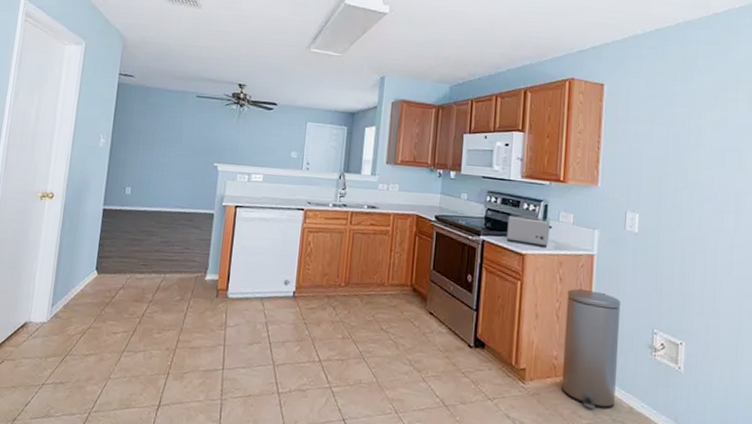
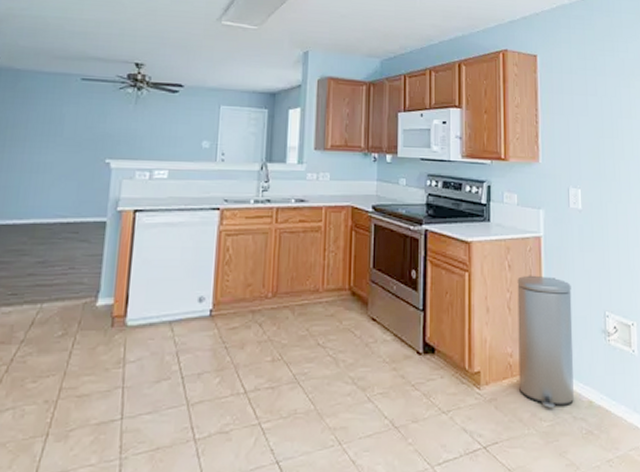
toaster: present [506,214,553,249] -> none [450,198,497,234]

